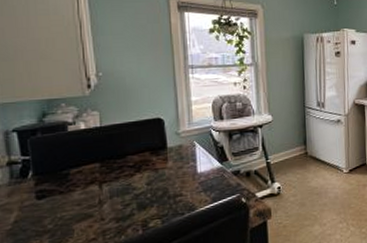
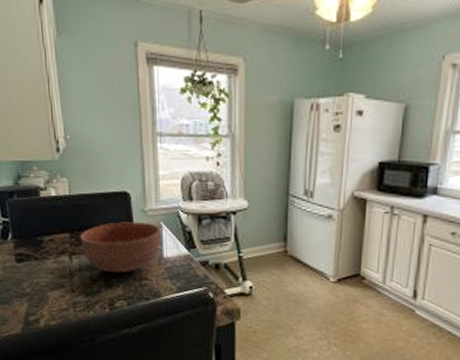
bowl: none [111,143,195,195] -> present [80,222,161,274]

